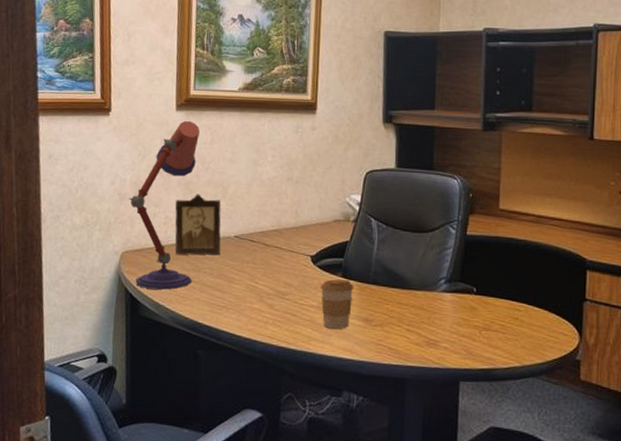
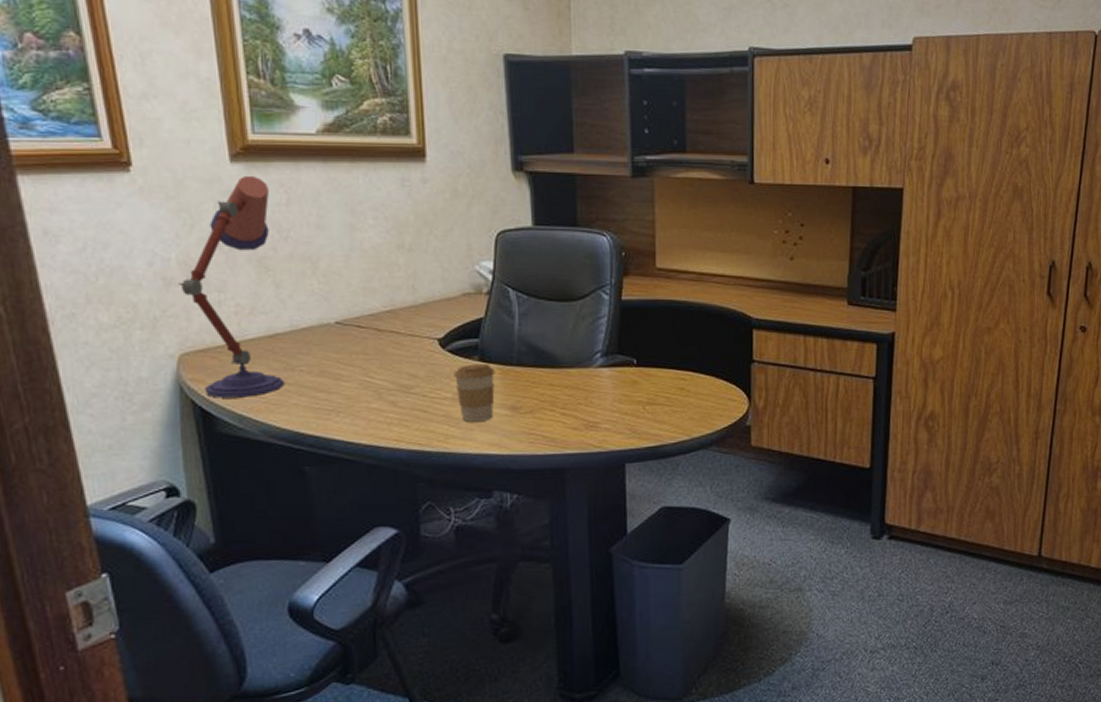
photo frame: present [174,194,221,256] -> none [246,271,319,353]

